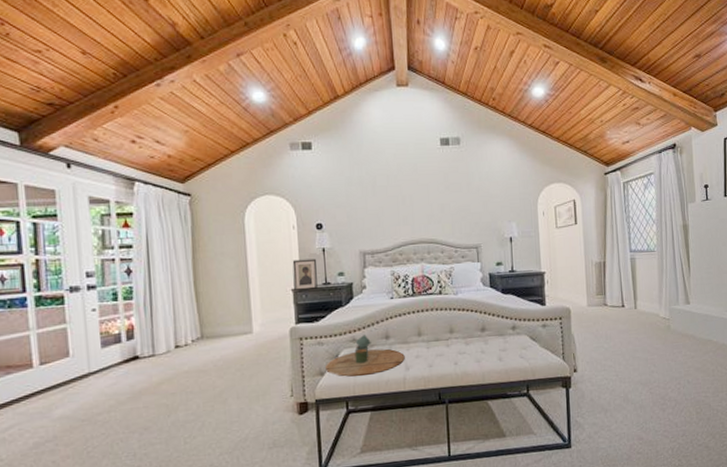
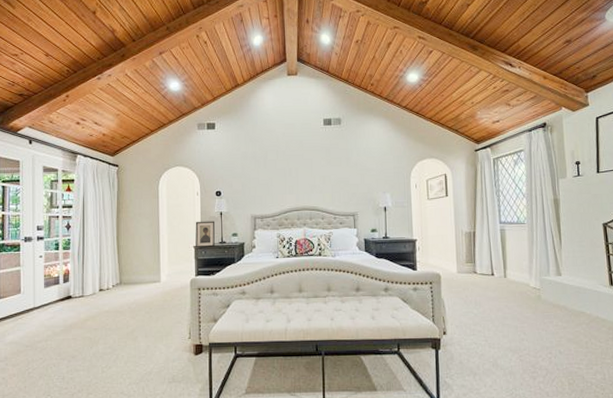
decorative tray: present [324,335,405,377] -> none [218,289,287,325]

